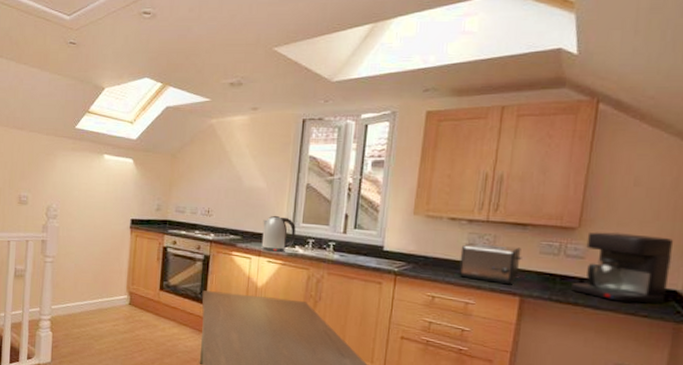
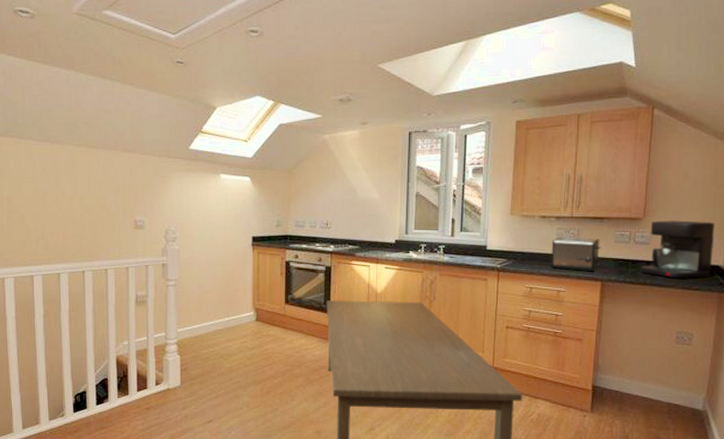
kettle: present [261,215,296,252] -> none [378,224,409,258]

